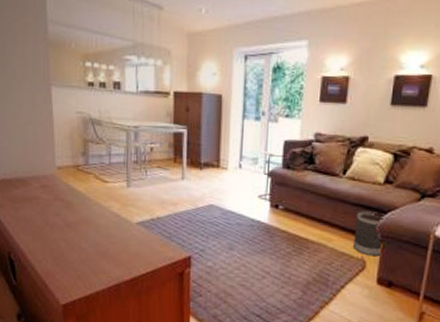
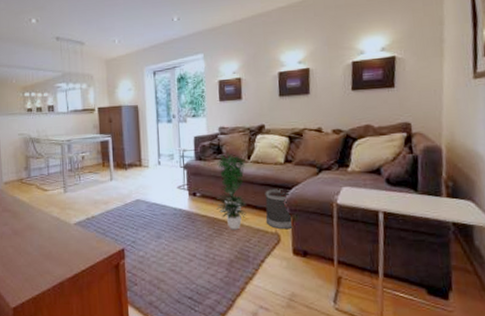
potted plant: none [299,164,340,251] -> present [216,152,247,230]

